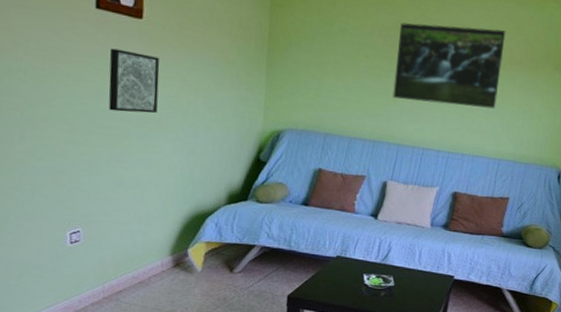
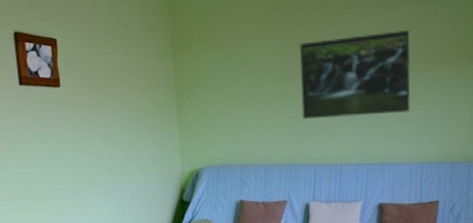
wall art: present [108,48,160,114] -> none [36,118,85,176]

